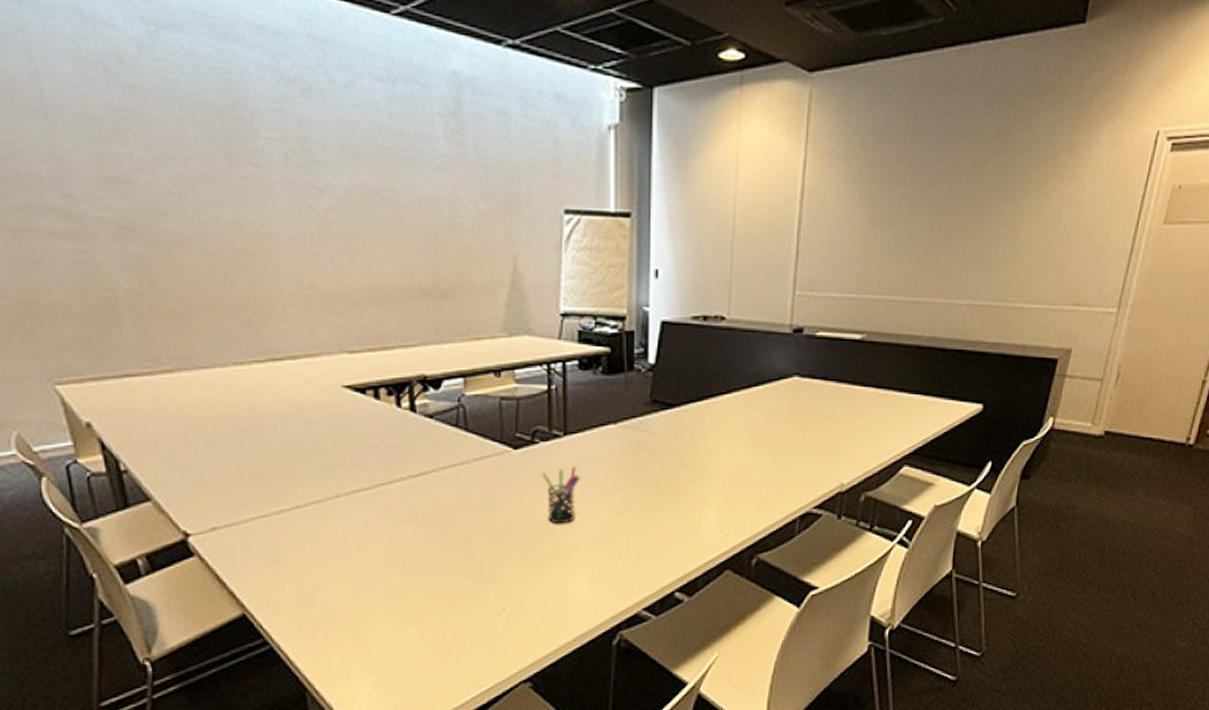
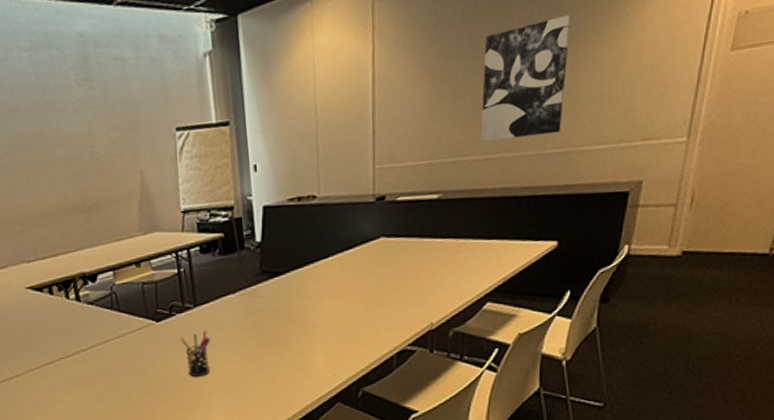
wall art: none [912,156,1015,283] -> present [480,14,572,142]

